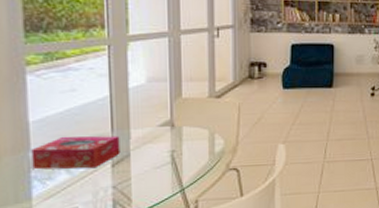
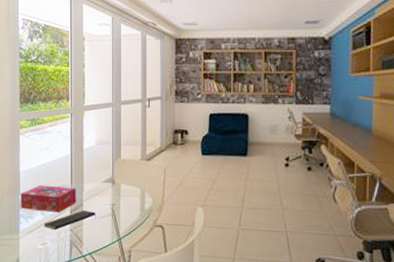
notepad: none [72,161,149,191] -> present [44,210,96,231]

